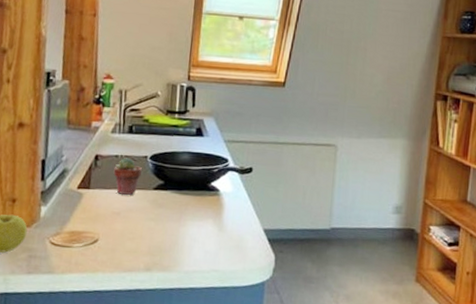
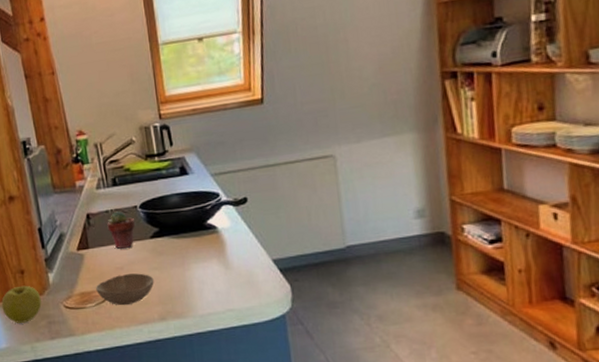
bowl: none [87,220,148,251] -> present [96,273,154,306]

